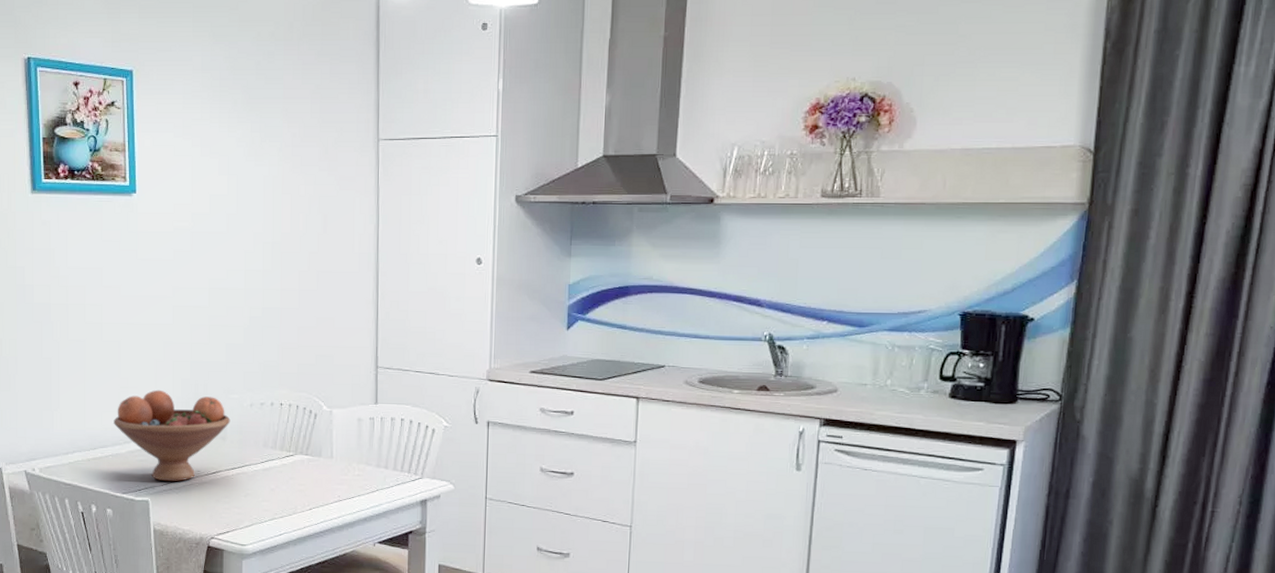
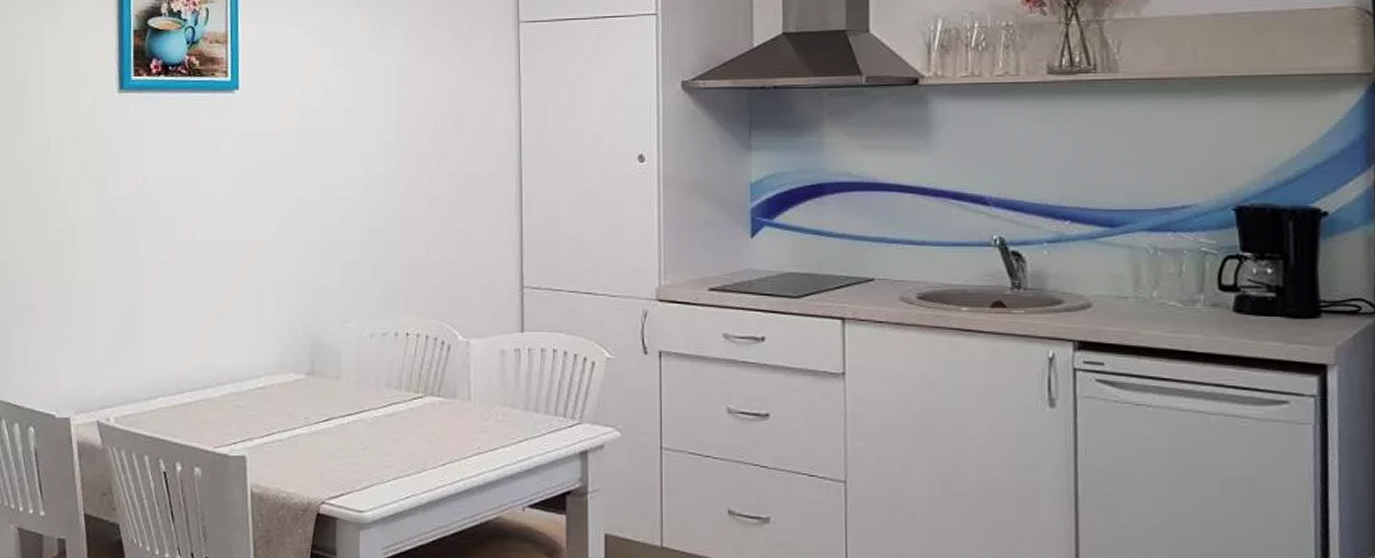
fruit bowl: present [114,389,231,481] -> none [206,319,346,432]

